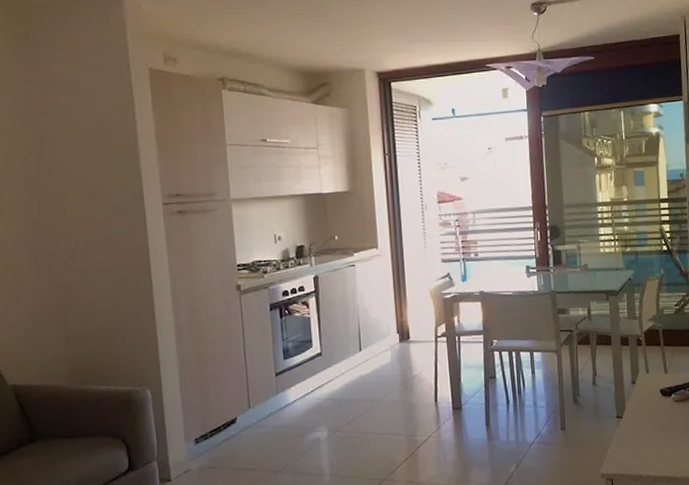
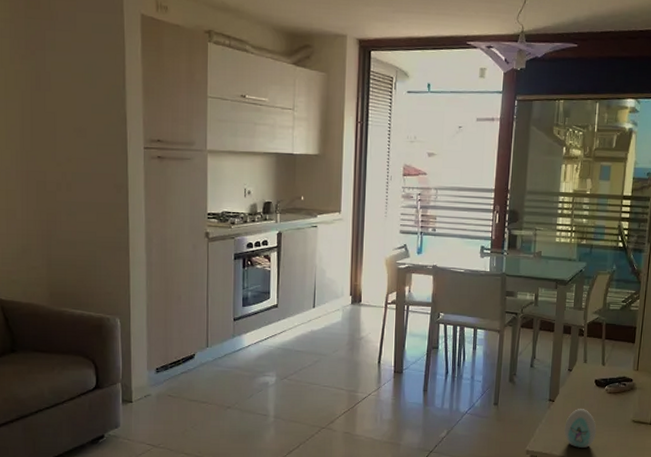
decorative egg: none [636,421,670,464] -> present [564,409,597,448]

